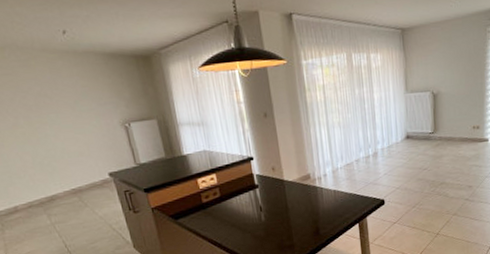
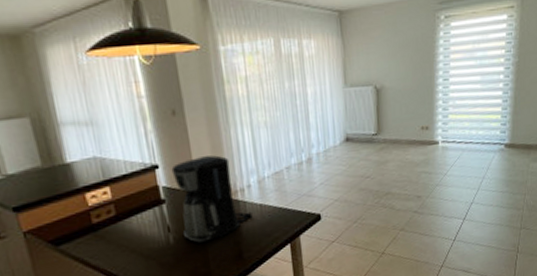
coffee maker: none [263,150,328,221] -> present [171,155,253,244]

